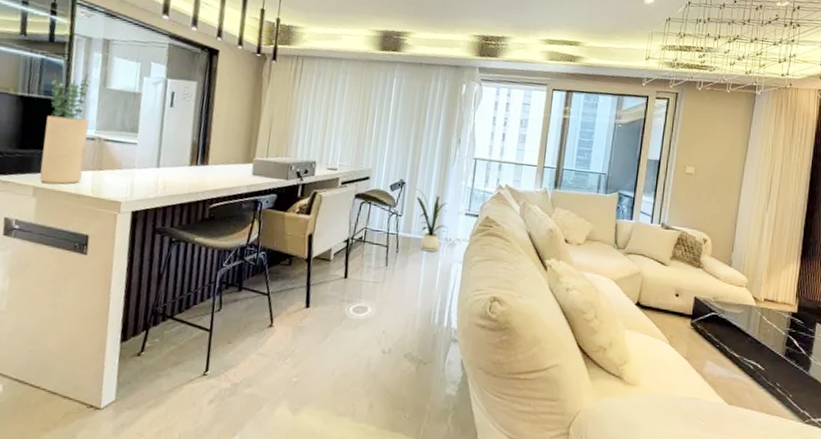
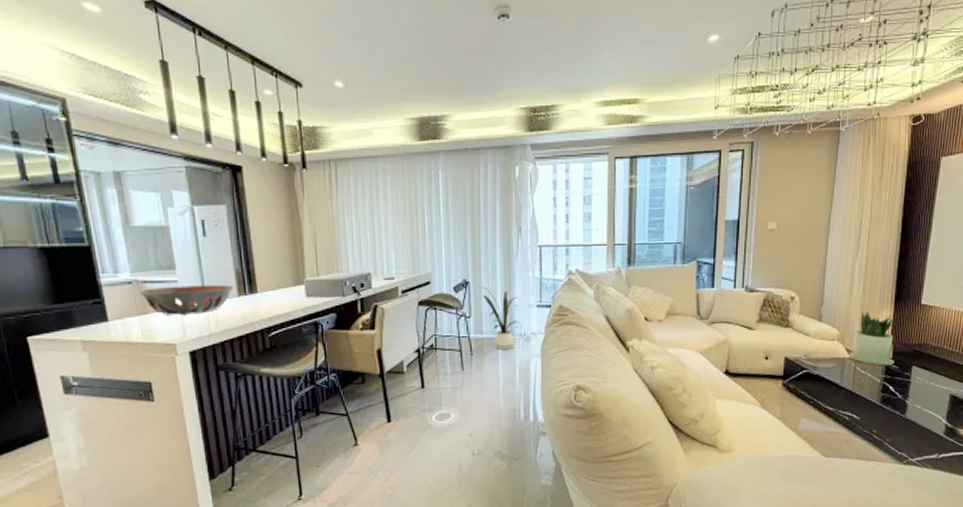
vase: present [39,72,91,185] -> none [69,213,129,336]
decorative bowl: none [100,146,188,177] -> present [140,285,234,315]
planter: none [756,263,801,320] -> present [849,312,895,366]

